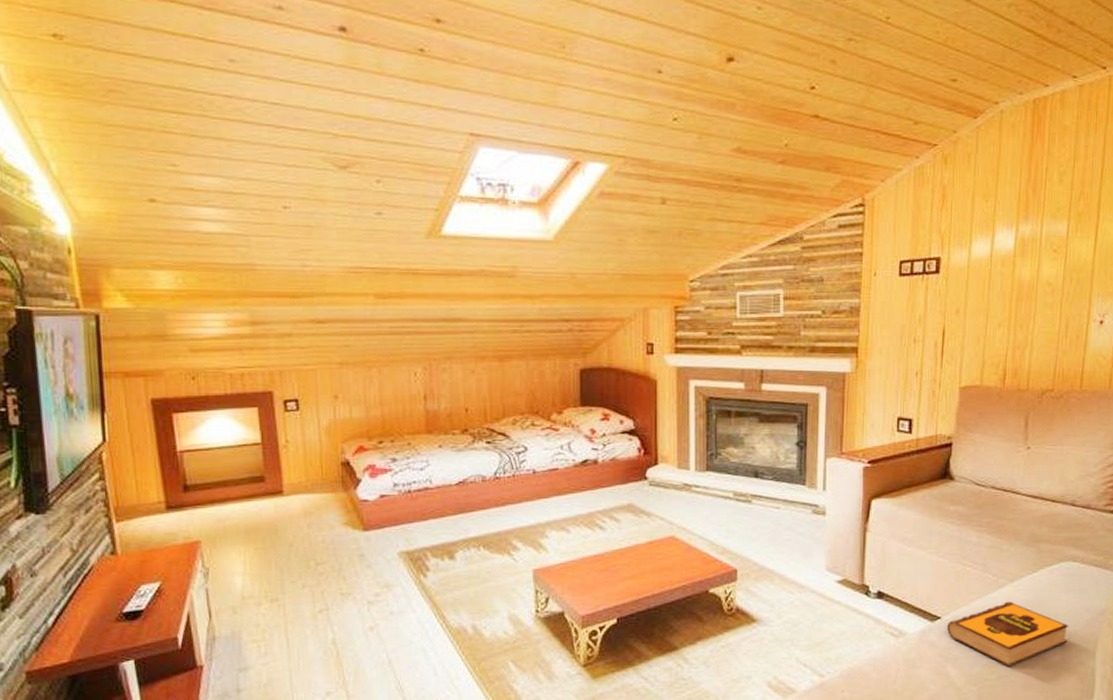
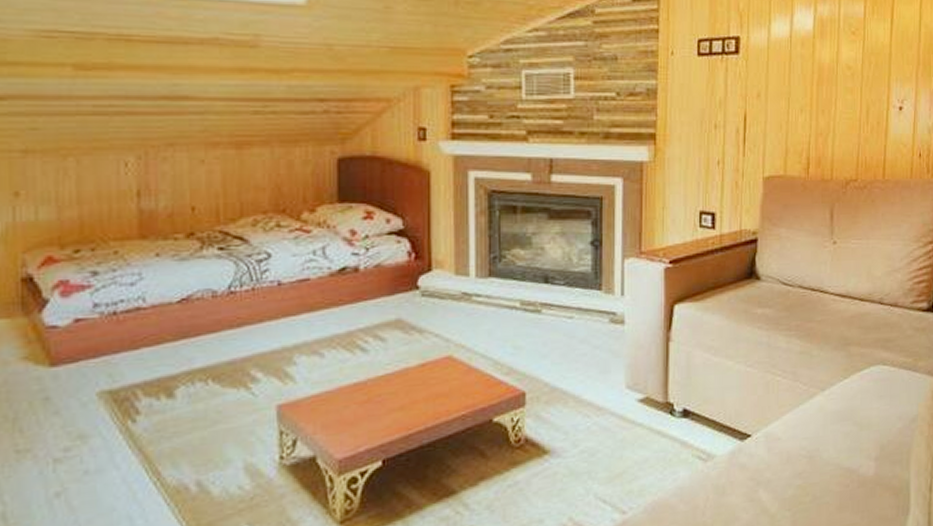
hardback book: present [946,601,1069,666] -> none [757,412,882,486]

